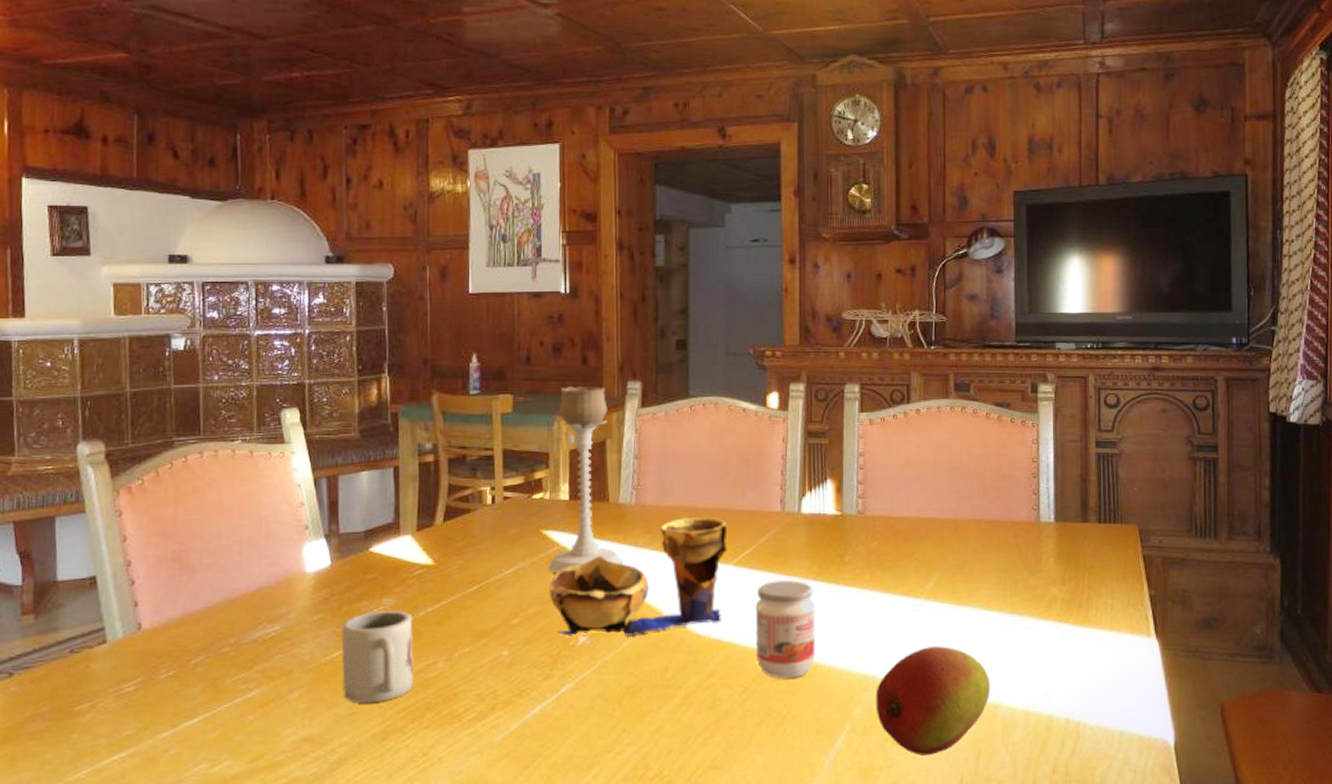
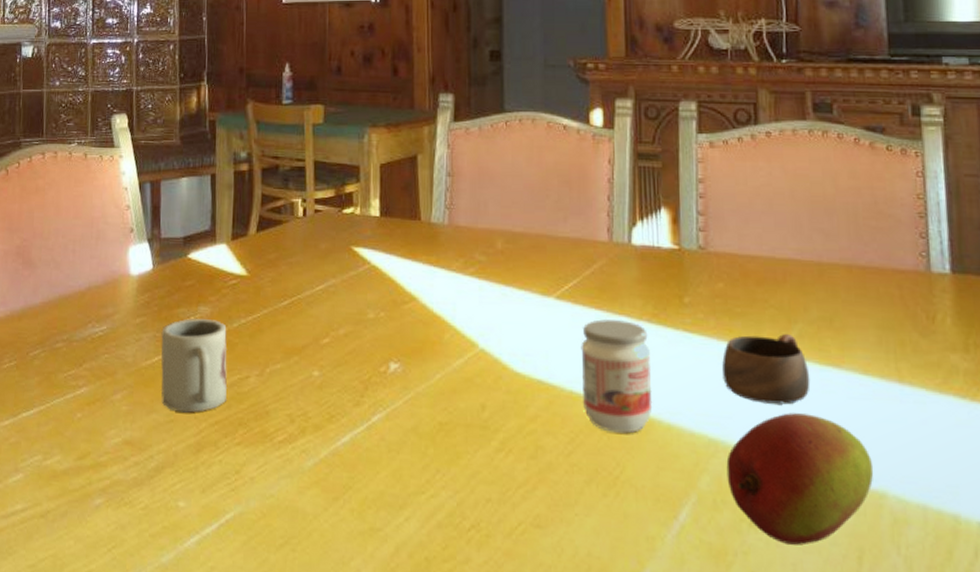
candle holder: present [547,385,624,573] -> none [358,97,436,294]
decorative bowl: present [550,517,728,636] -> none [360,241,549,368]
cup: none [875,582,945,641] -> present [722,334,810,405]

